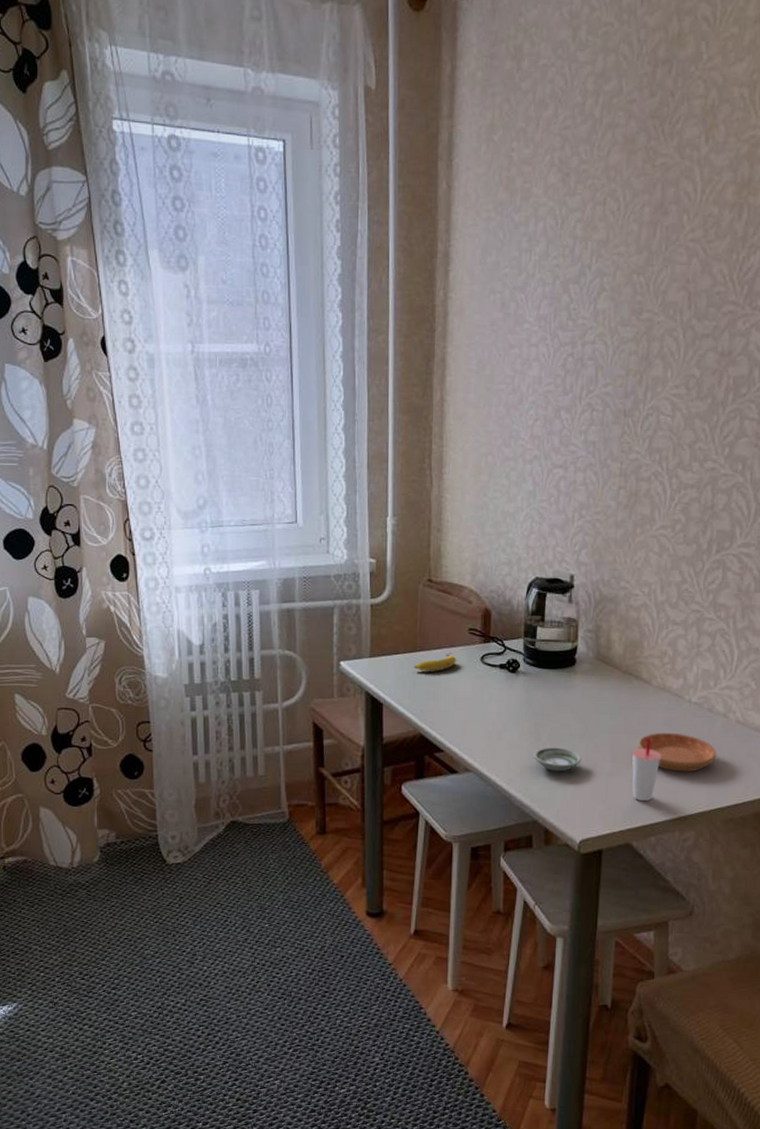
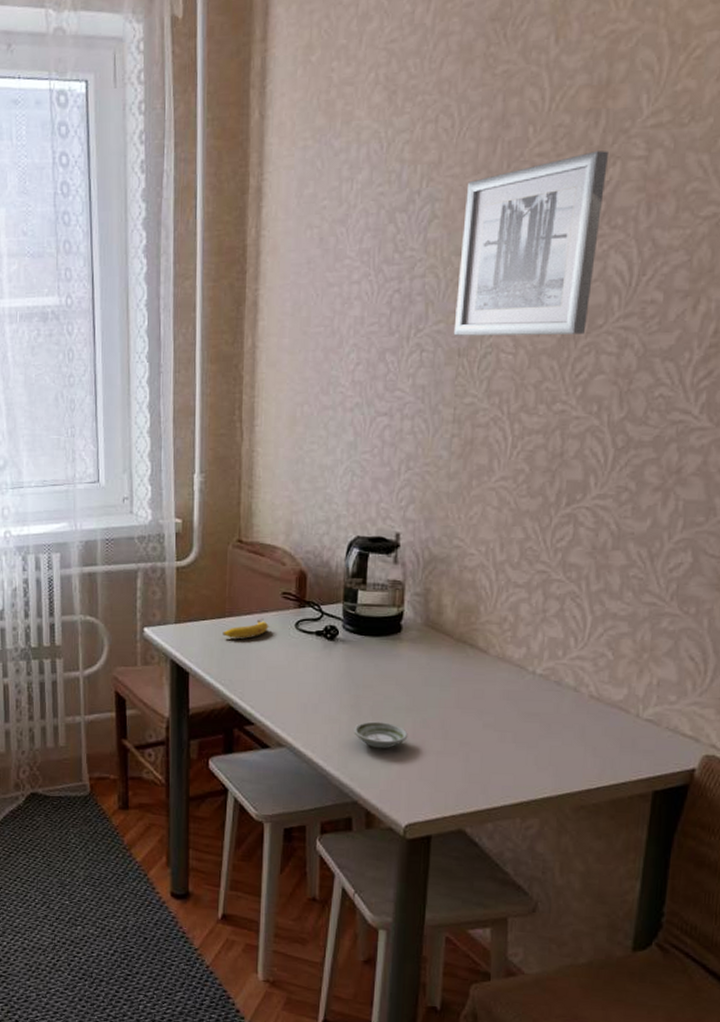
wall art: none [620,240,751,401] -> present [453,151,610,336]
cup: present [632,739,662,801] -> none [465,714,501,783]
saucer: present [638,732,716,772] -> none [473,707,565,752]

